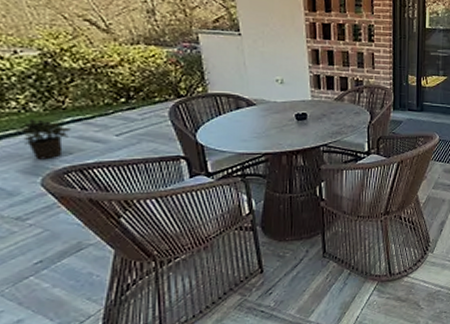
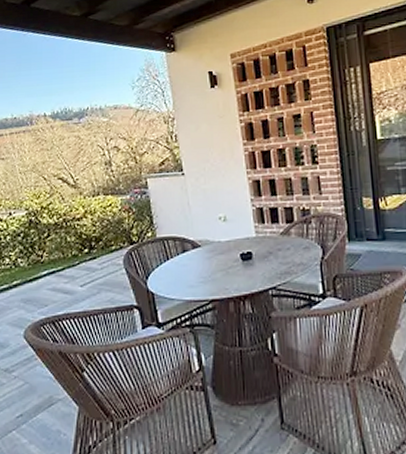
potted plant: present [21,119,71,160] -> none [11,273,47,313]

